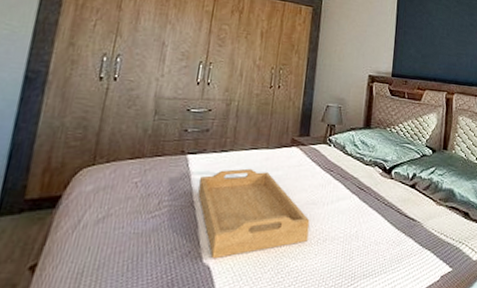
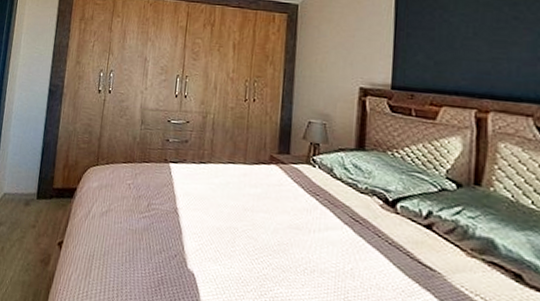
serving tray: present [198,168,310,259] -> none [180,181,294,269]

